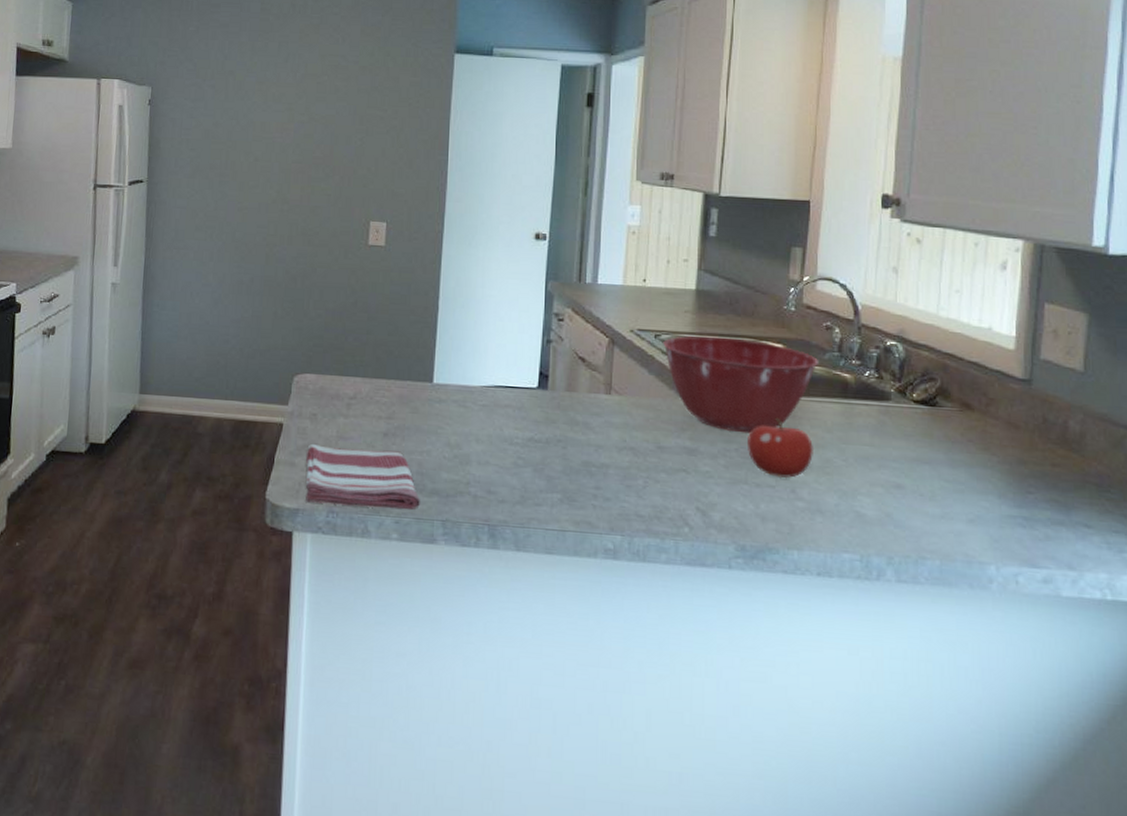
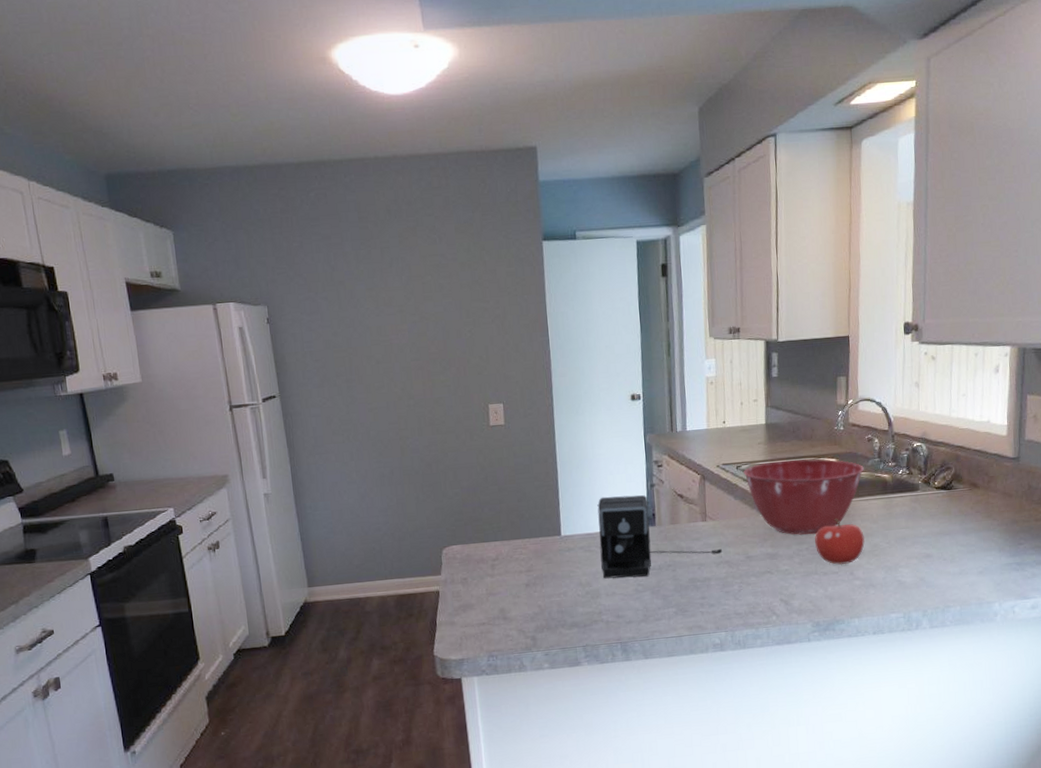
dish towel: present [306,444,420,510] -> none [463,597,563,652]
coffee maker: none [476,345,628,450] -> present [597,495,723,579]

